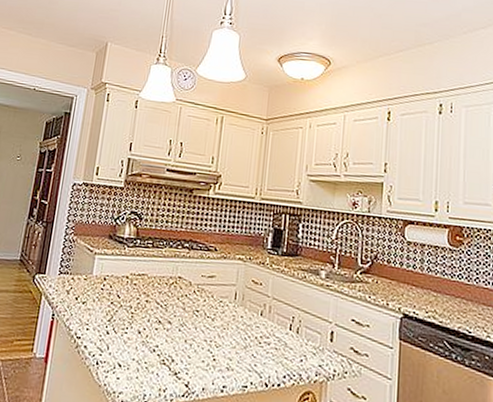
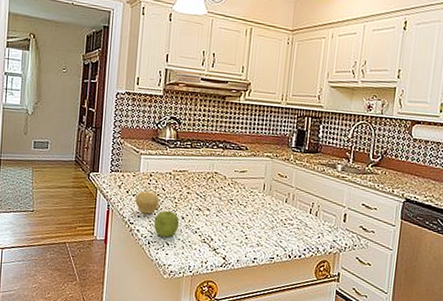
fruit: none [84,291,113,327] -> present [135,185,159,215]
fruit: none [104,322,135,357] -> present [153,210,179,238]

